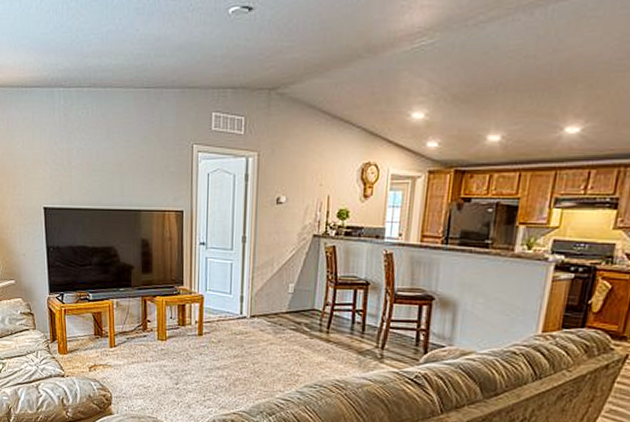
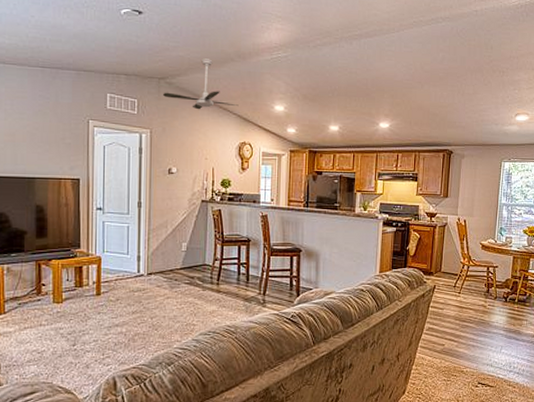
ceiling fan: none [274,58,365,125] -> present [163,58,239,110]

